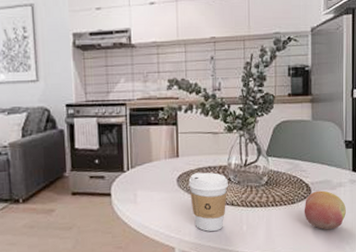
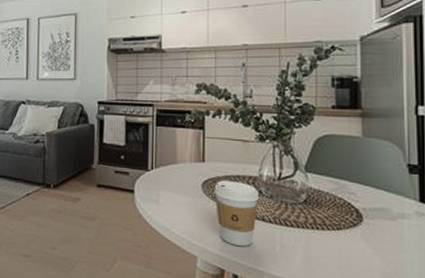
fruit: present [304,190,346,230] -> none [353,219,412,269]

